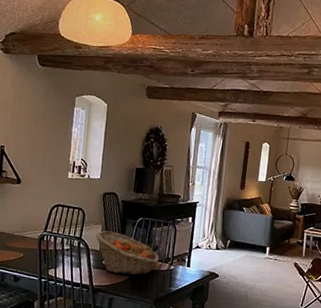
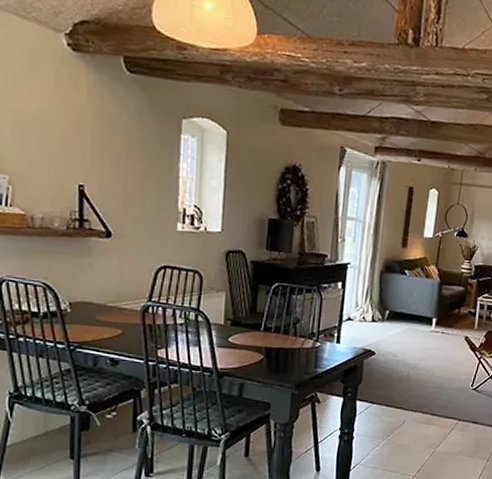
fruit basket: present [96,231,159,275] -> none [219,299,301,355]

